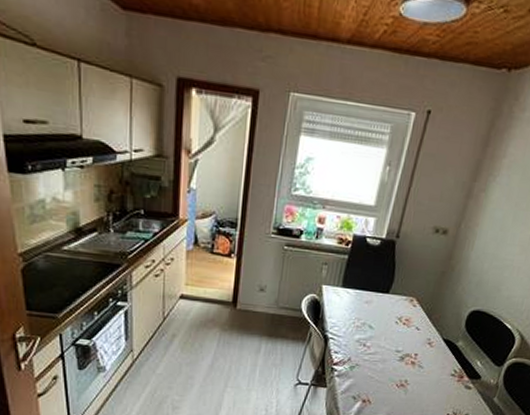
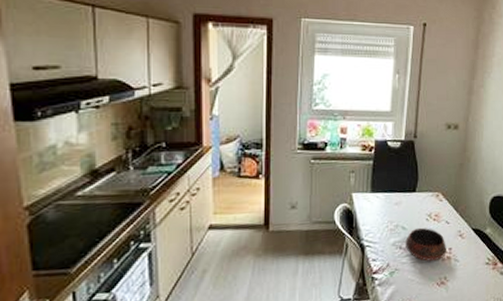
bowl: none [370,330,413,363] -> present [405,228,447,262]

